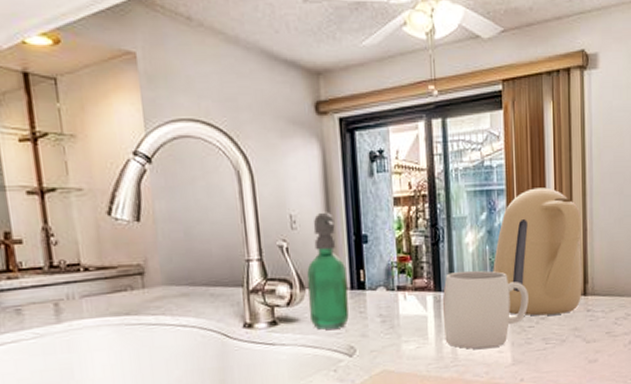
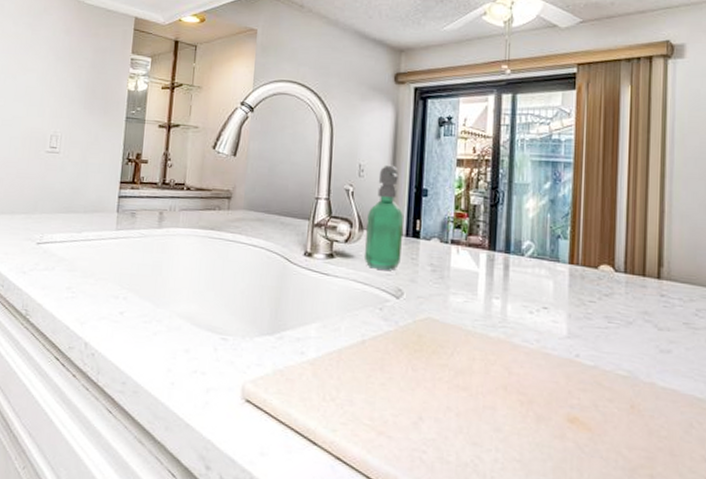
mug: present [442,270,529,350] -> none [494,234,591,317]
kettle: present [493,187,582,316] -> none [553,164,659,295]

